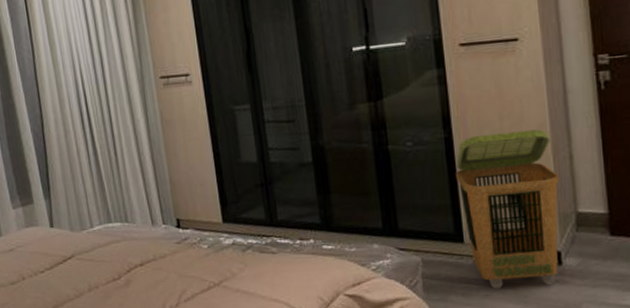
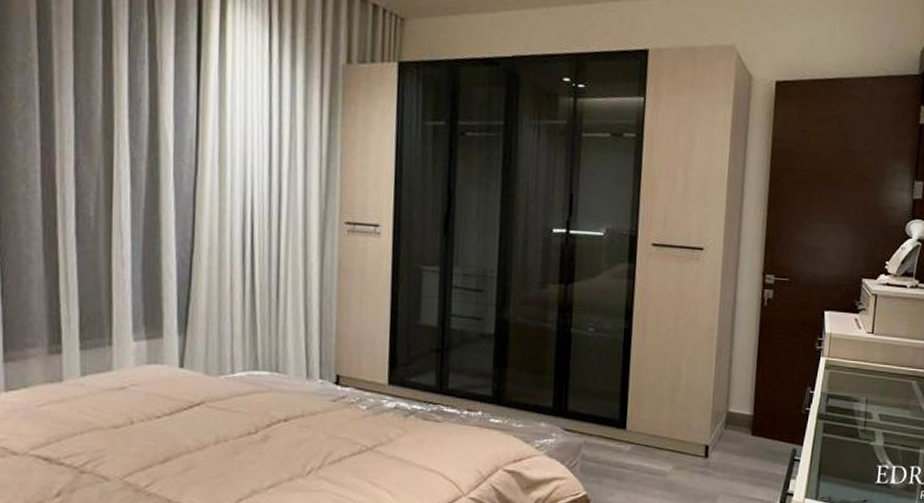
laundry basket: present [455,129,559,289] -> none [628,331,718,476]

